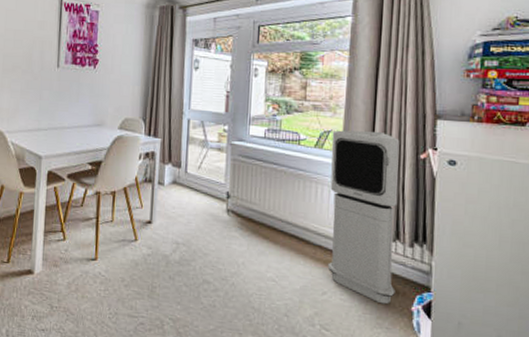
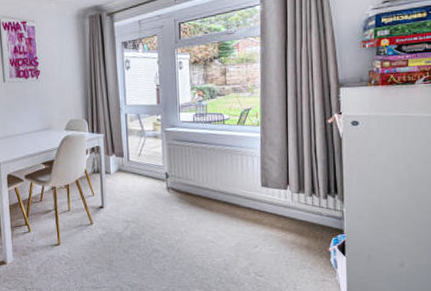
air purifier: present [327,130,400,305] -> none [251,104,315,249]

